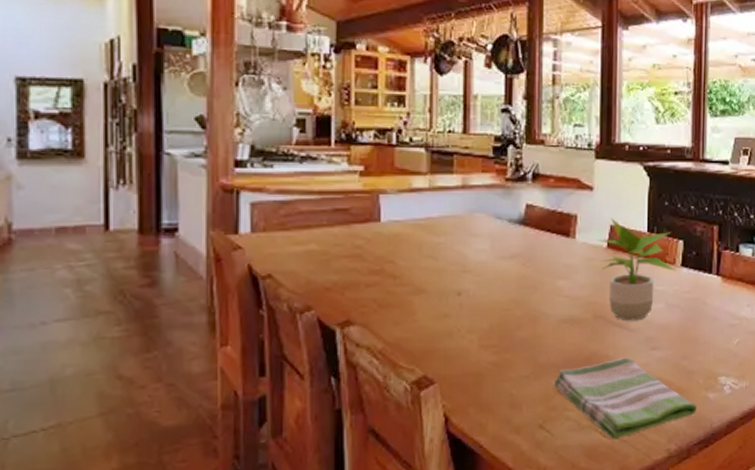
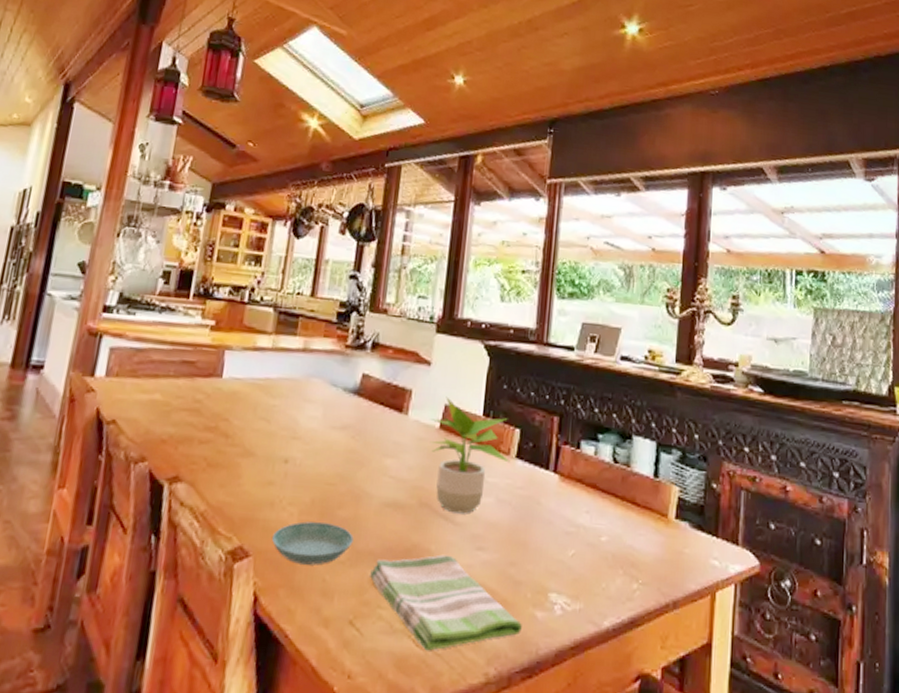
saucer: none [454,344,535,384] -> present [271,521,354,565]

